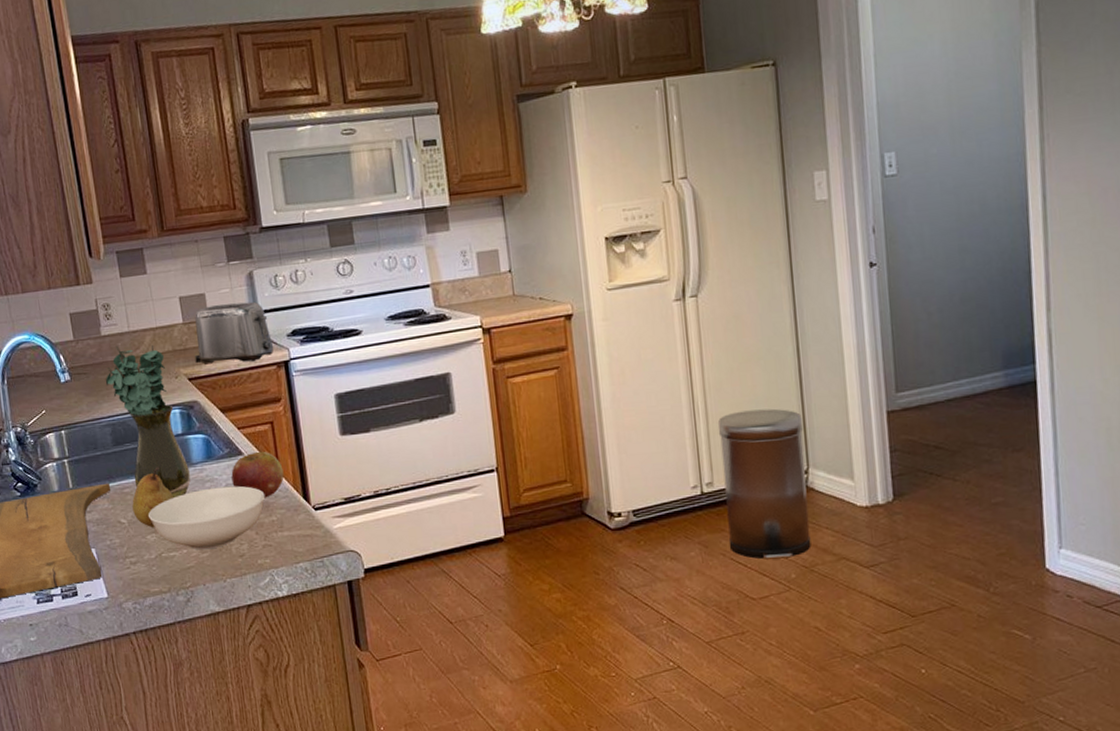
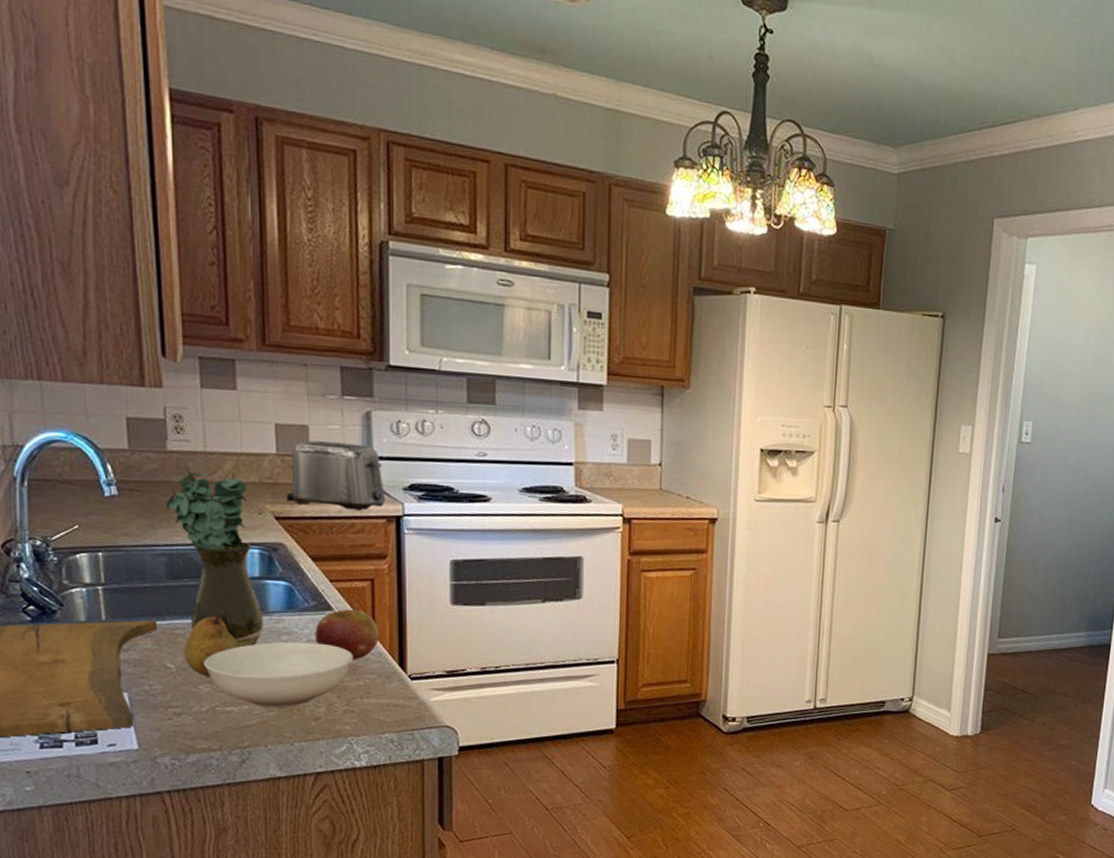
pedal bin: present [717,408,811,559] -> none [833,636,916,776]

